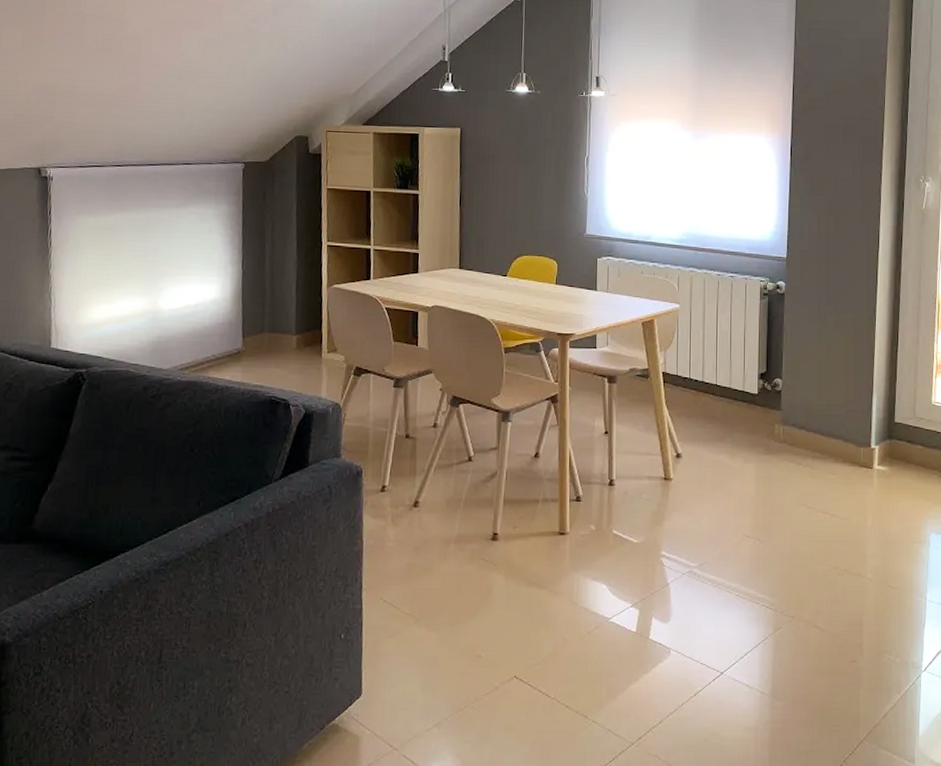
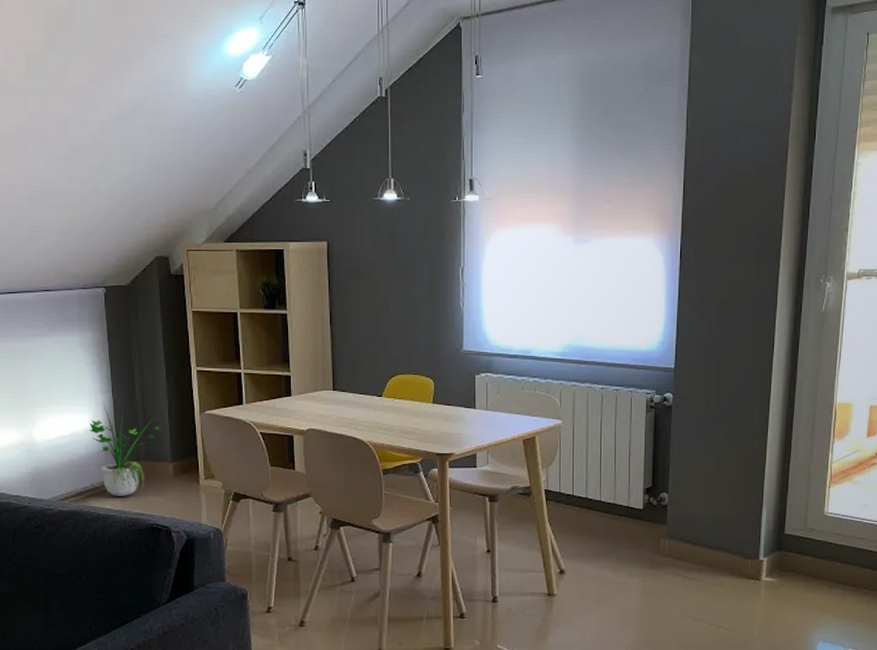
potted plant: none [216,275,288,368] -> present [90,404,161,496]

